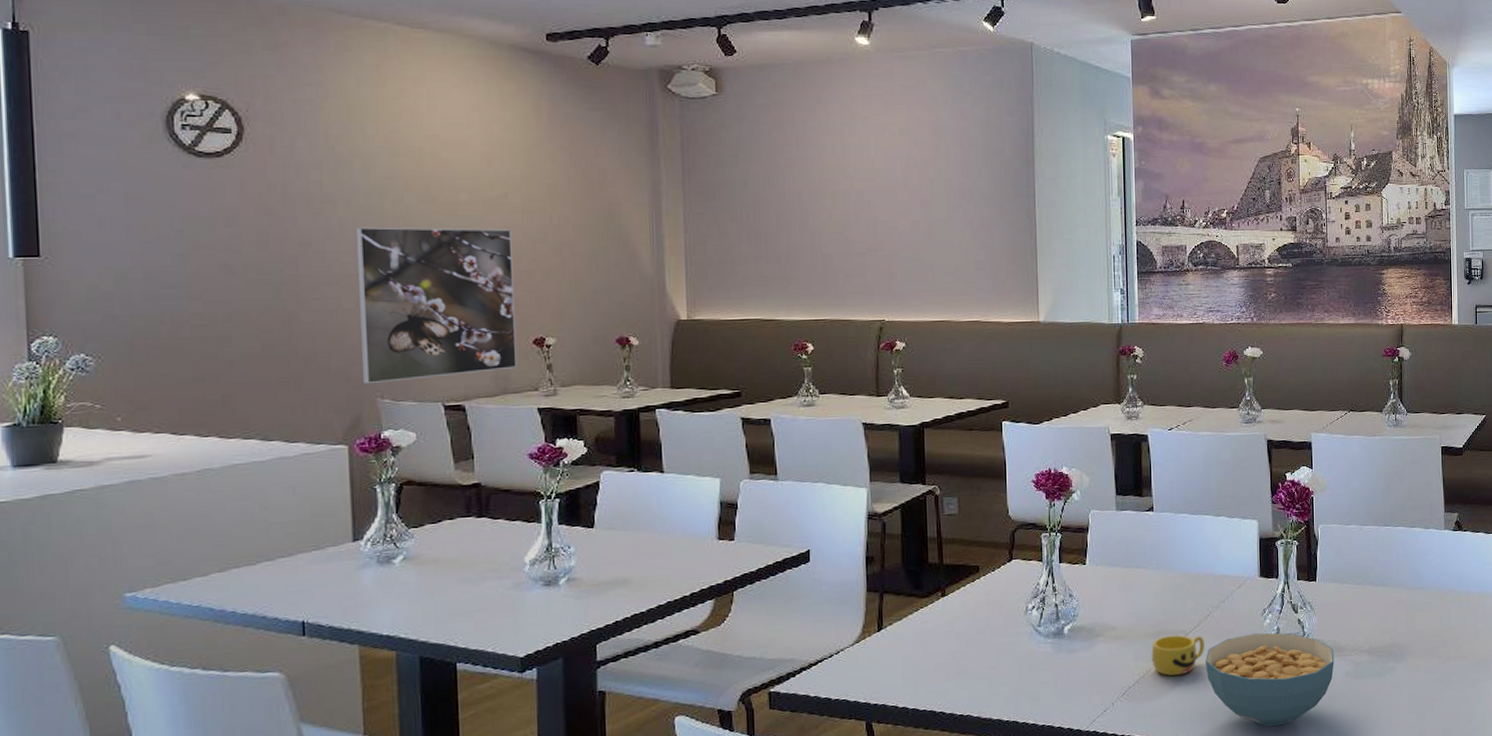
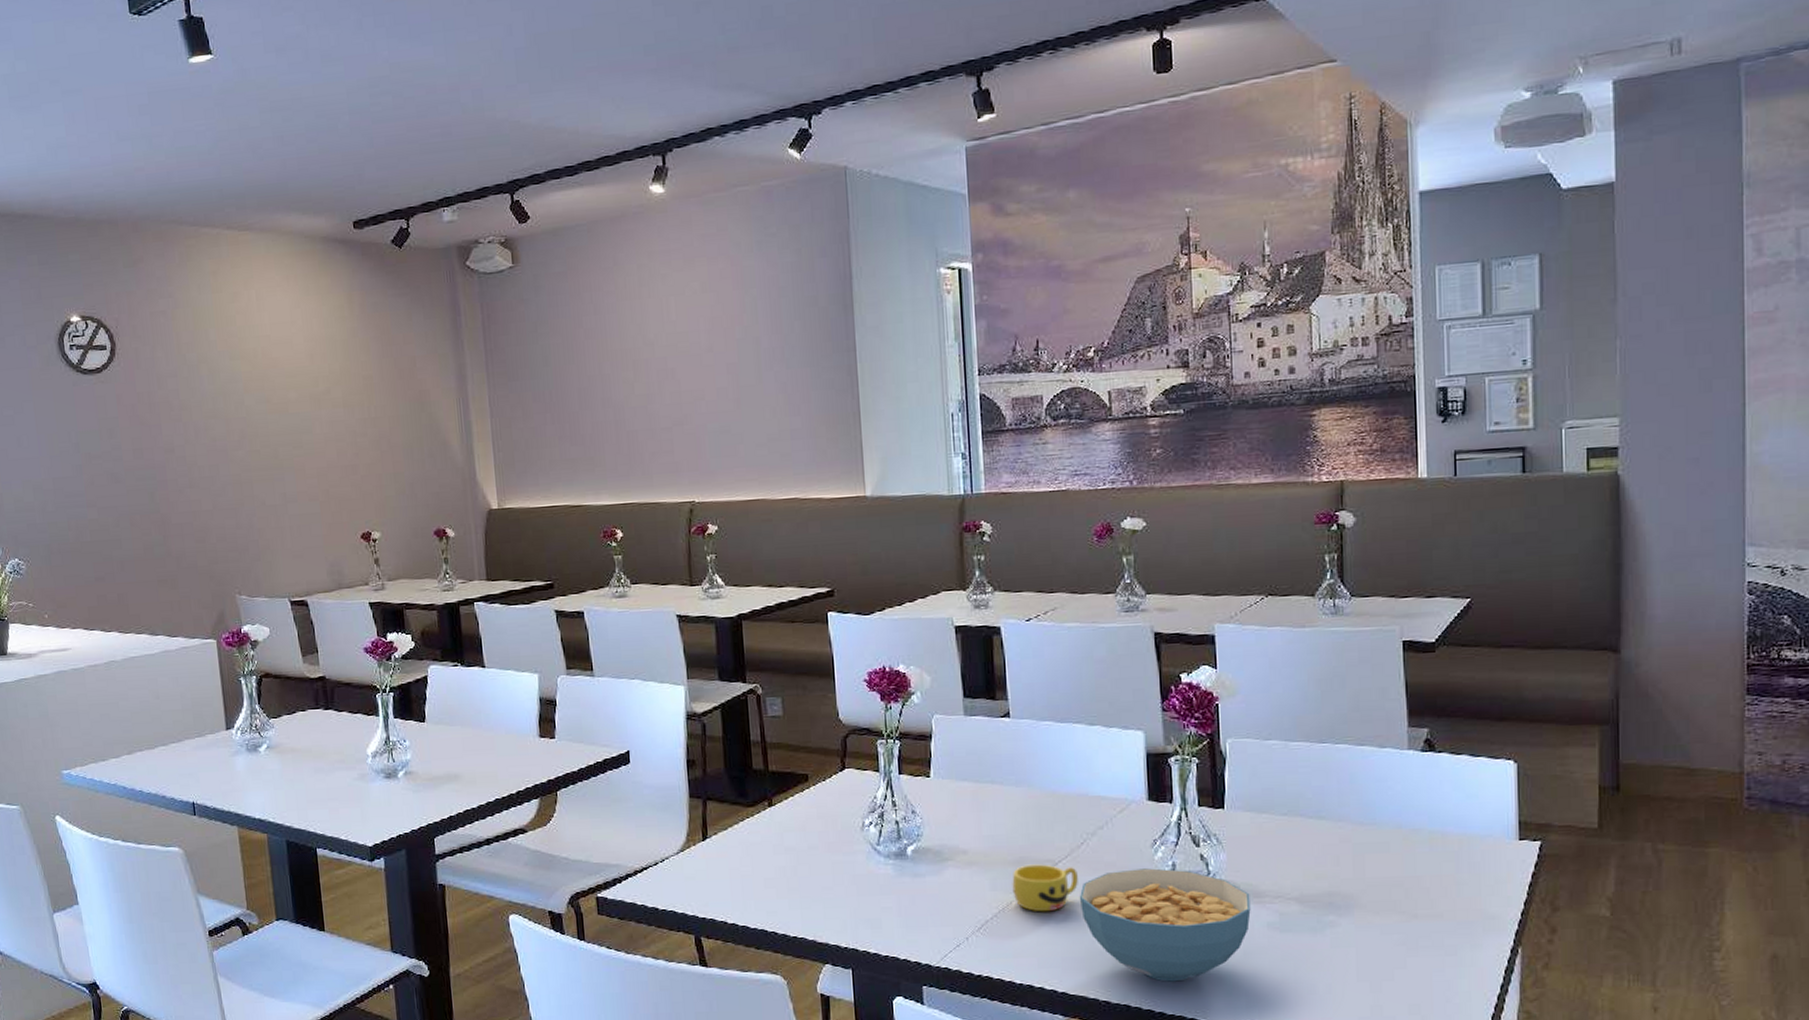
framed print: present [355,227,517,385] -> none [207,424,349,582]

